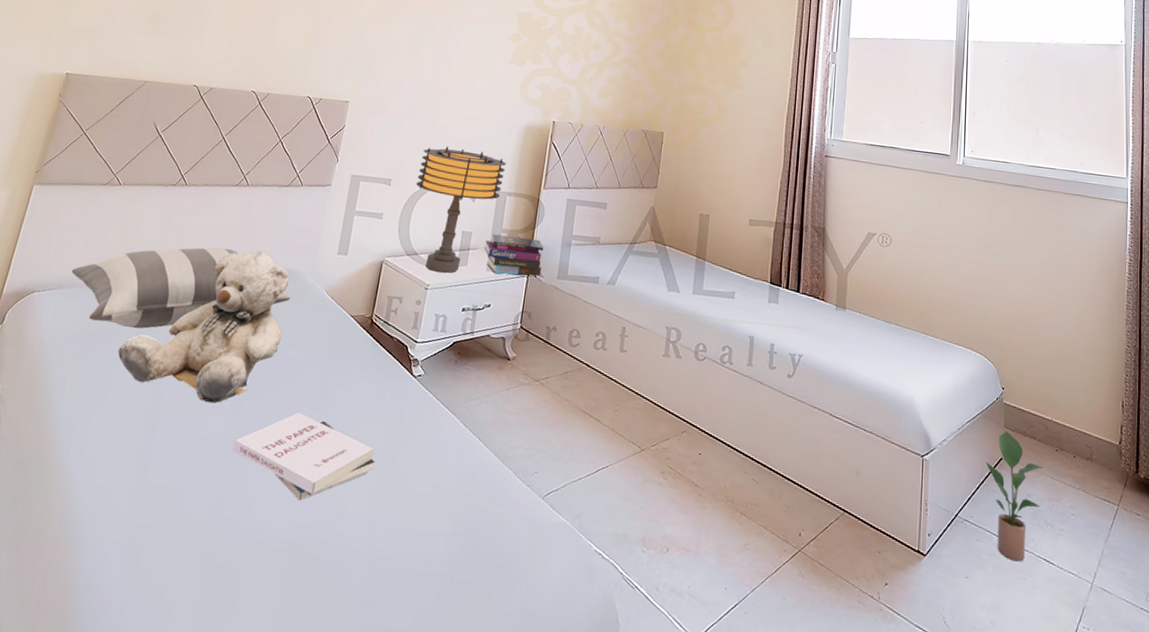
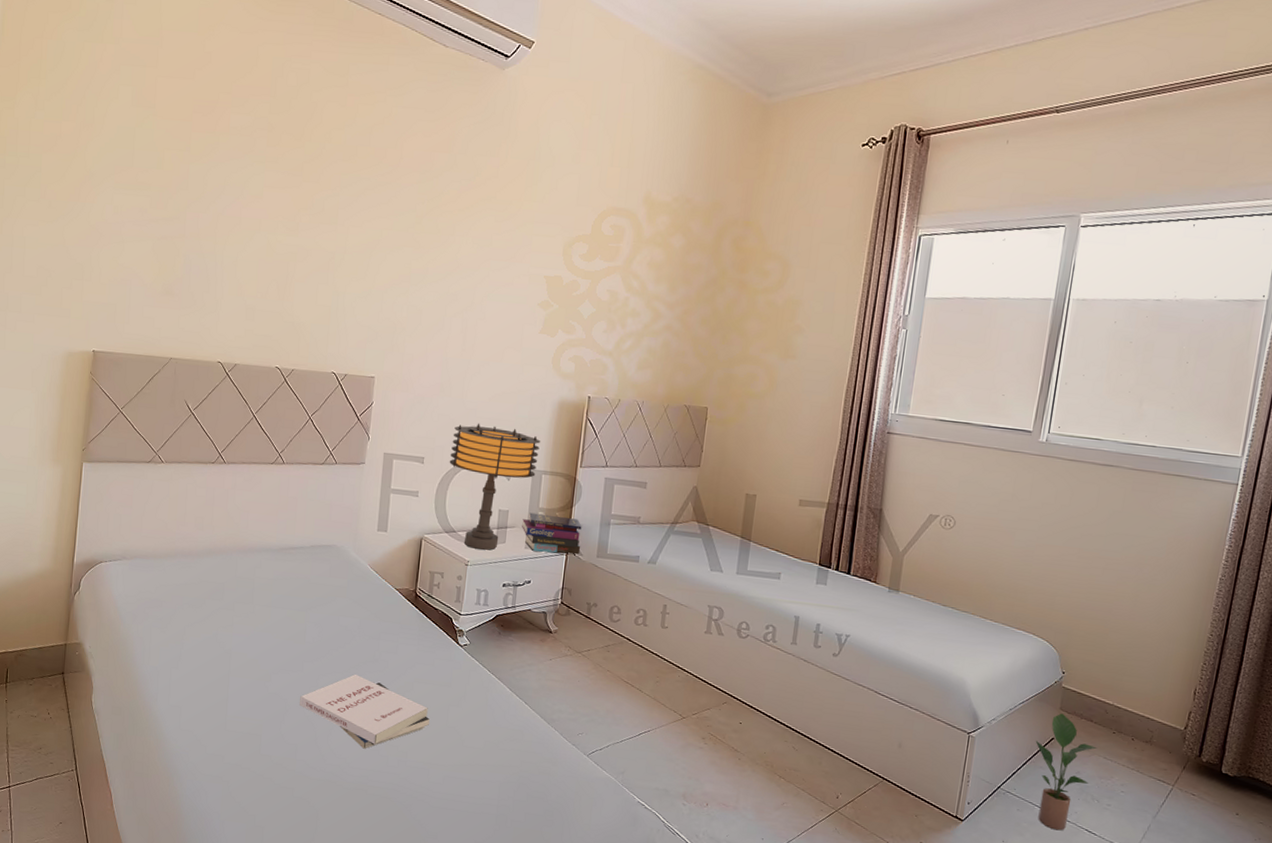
pillow: present [71,247,292,329] -> none [131,523,338,597]
teddy bear: present [118,250,290,403] -> none [185,526,335,664]

